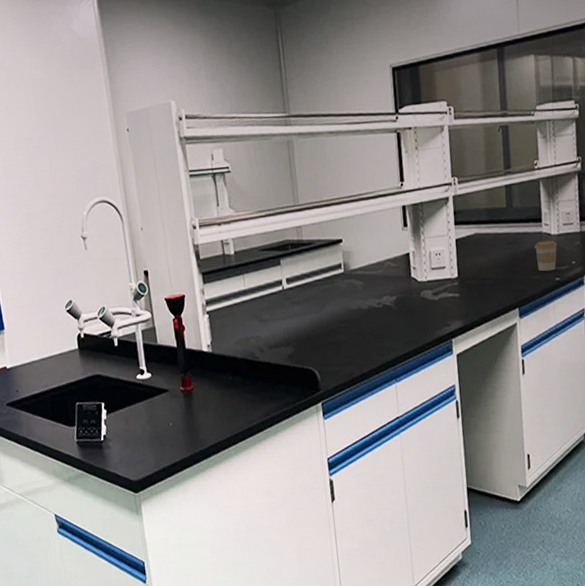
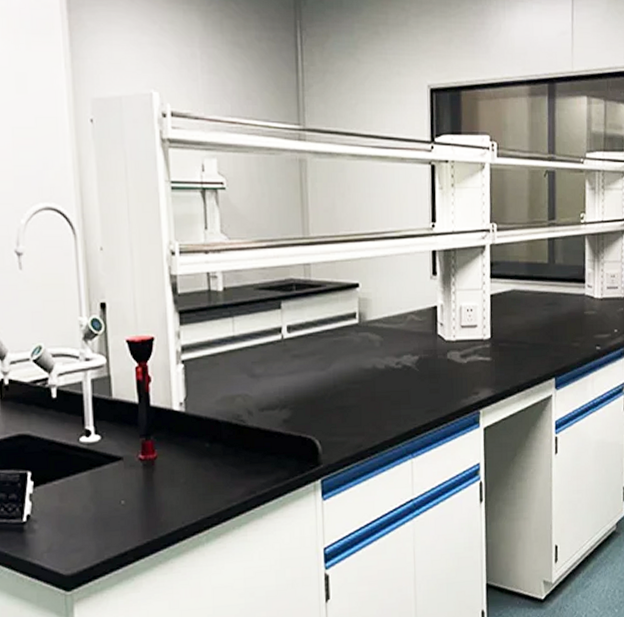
coffee cup: present [535,240,557,272] -> none [576,303,599,339]

